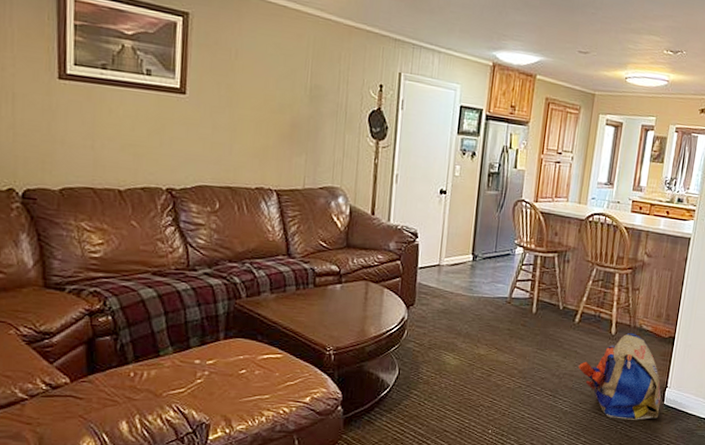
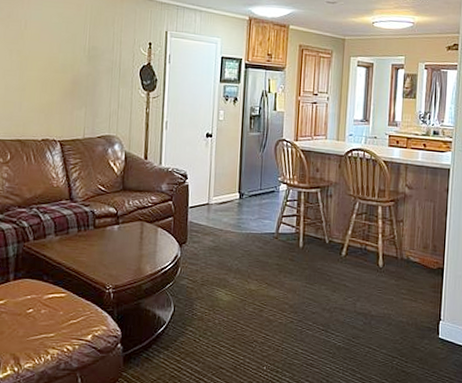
backpack: present [578,332,661,420] -> none [349,264,436,355]

